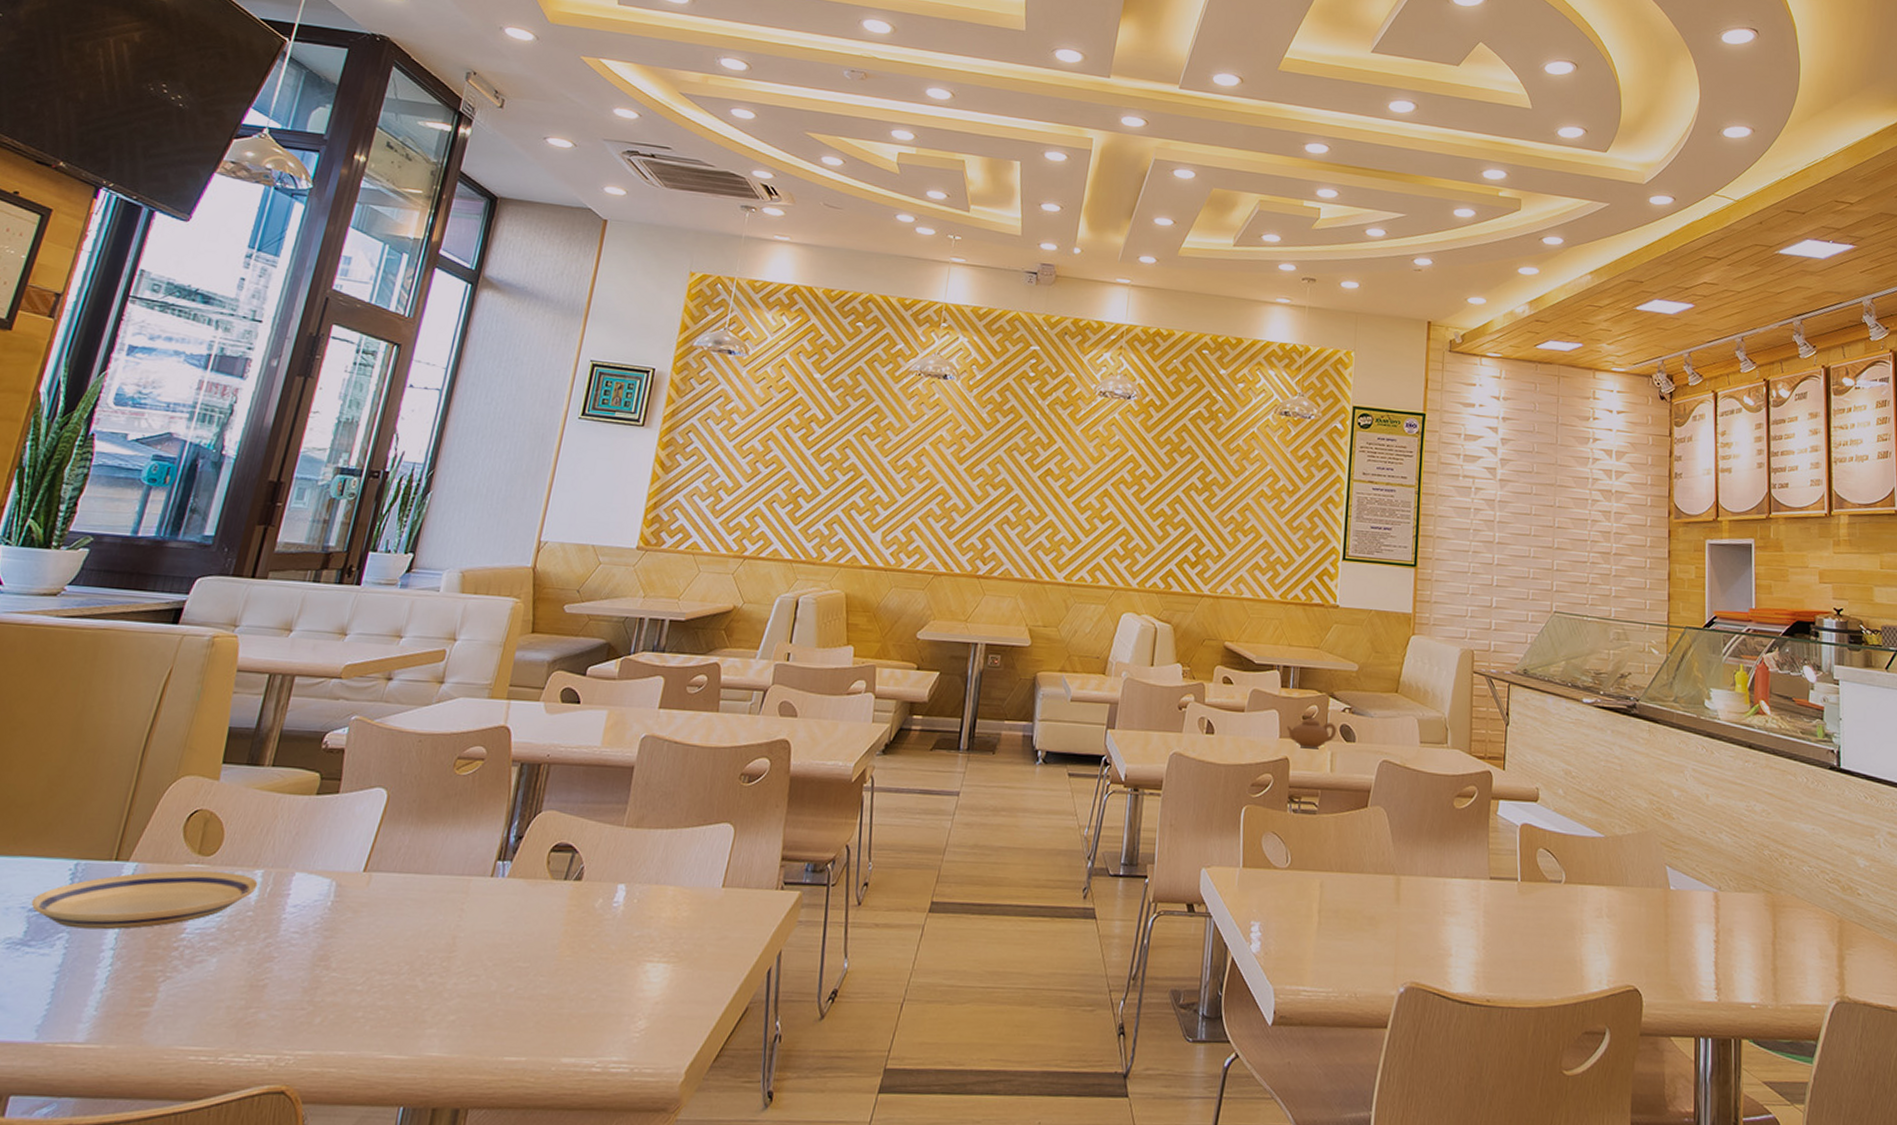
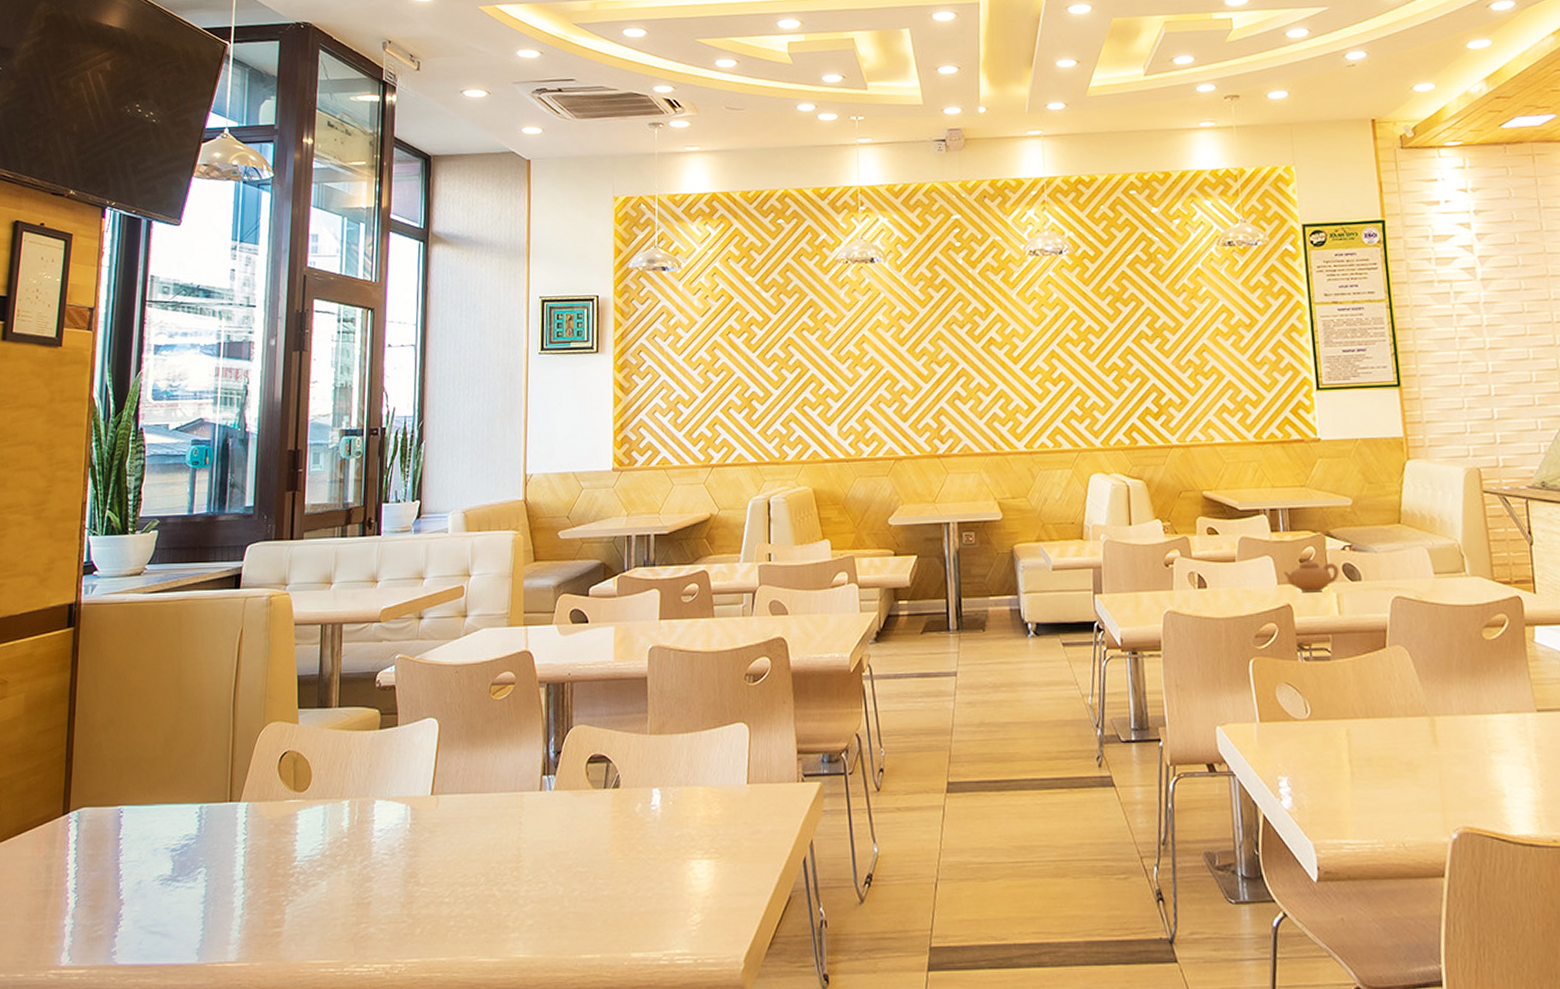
plate: present [31,870,258,930] -> none [172,804,347,863]

